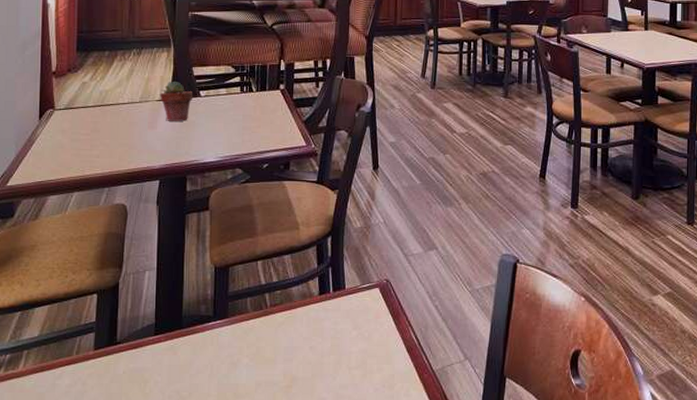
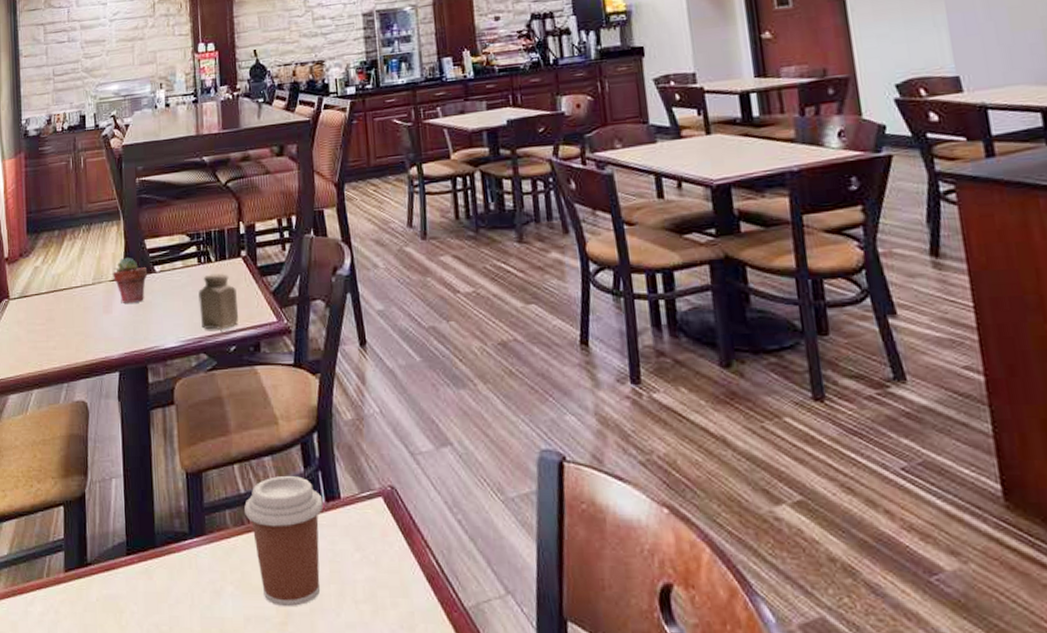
salt shaker: none [238,102,274,149] -> present [198,273,239,330]
coffee cup: none [264,270,331,374] -> present [244,475,324,607]

